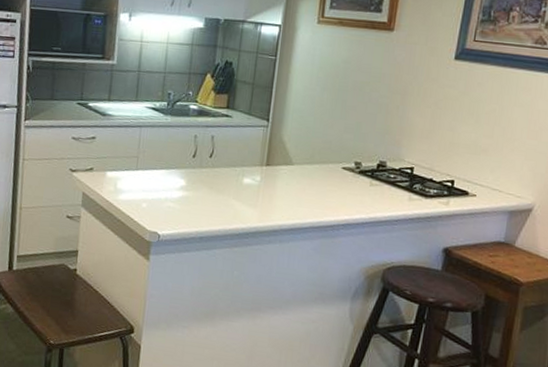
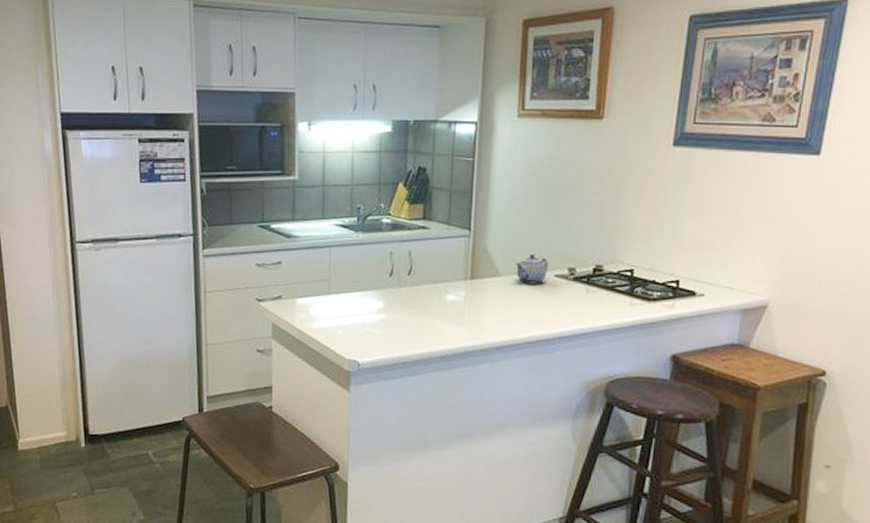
teapot: none [307,146,337,175] -> present [515,253,548,284]

